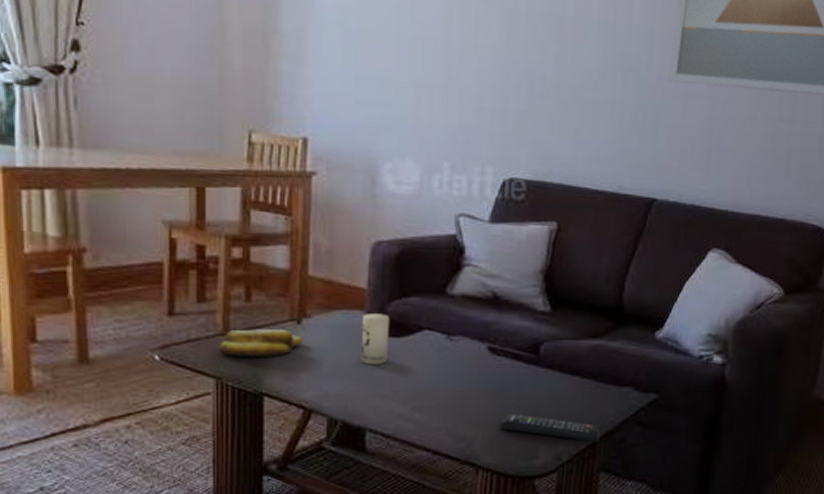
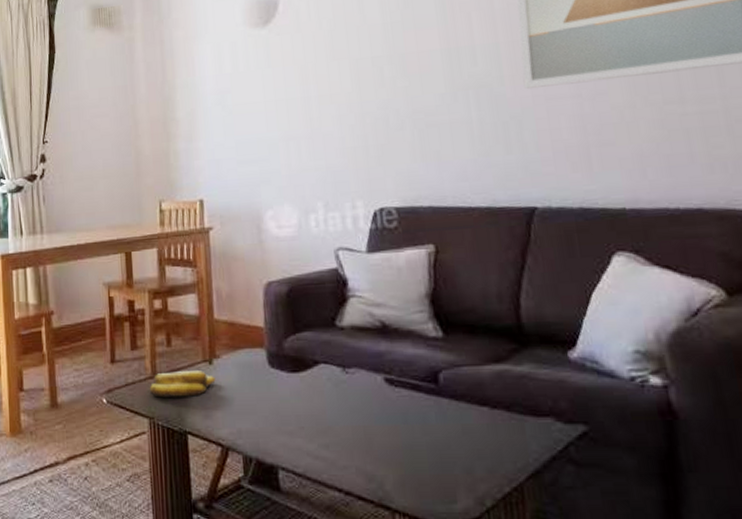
candle: present [360,313,390,366] -> none [262,350,290,402]
remote control: present [499,413,601,443] -> none [409,449,527,485]

